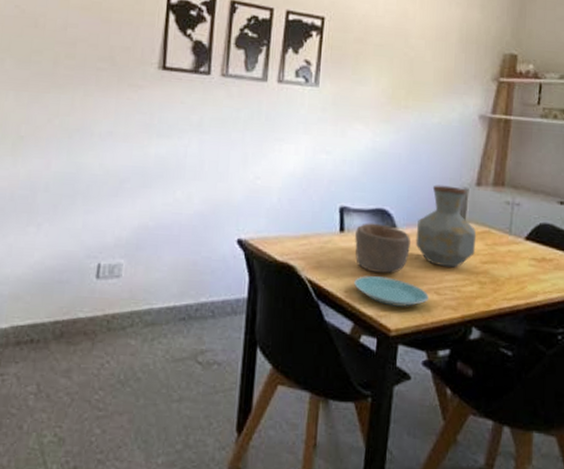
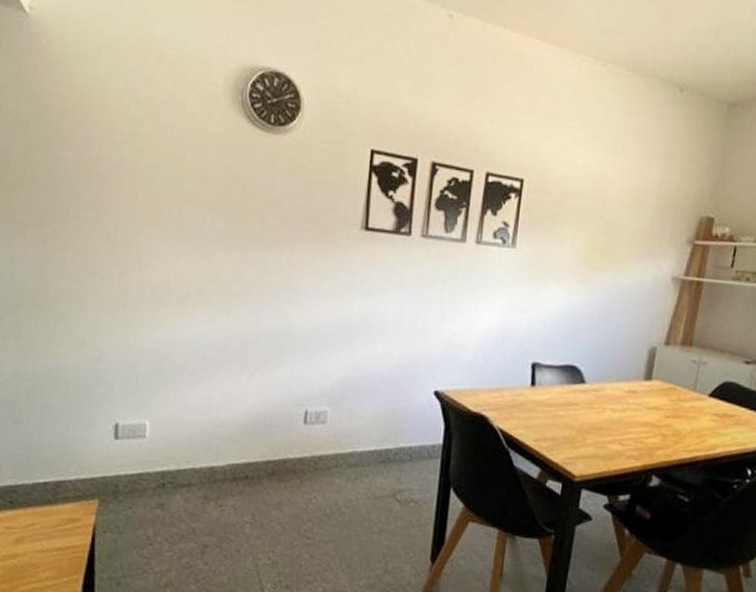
plate: present [354,276,429,308] -> none [543,426,613,457]
bowl: present [355,223,410,273] -> none [545,378,598,425]
vase: present [415,185,477,268] -> none [602,343,662,421]

